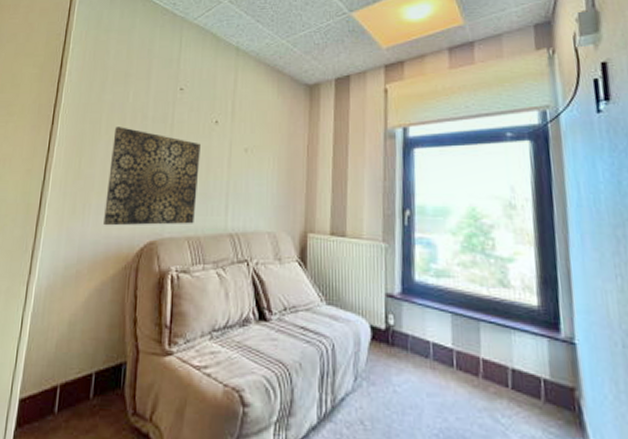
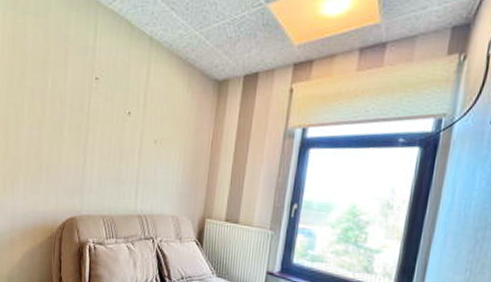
wall art: present [104,127,200,226] -> none [31,113,114,205]

